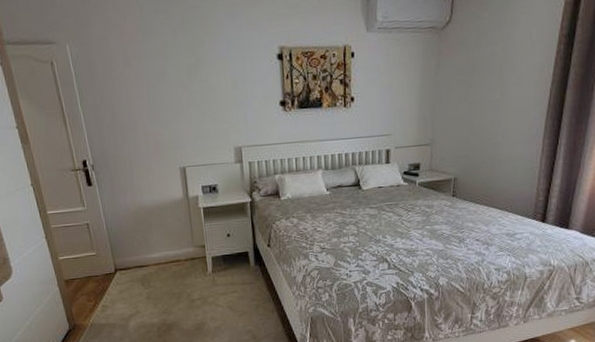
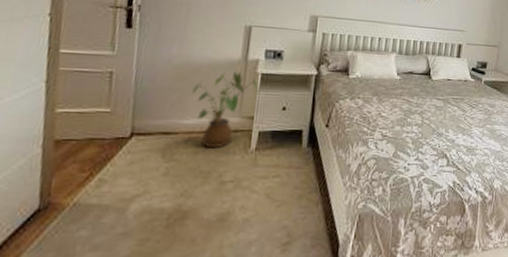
house plant: none [150,209,204,275] -> present [191,72,259,149]

